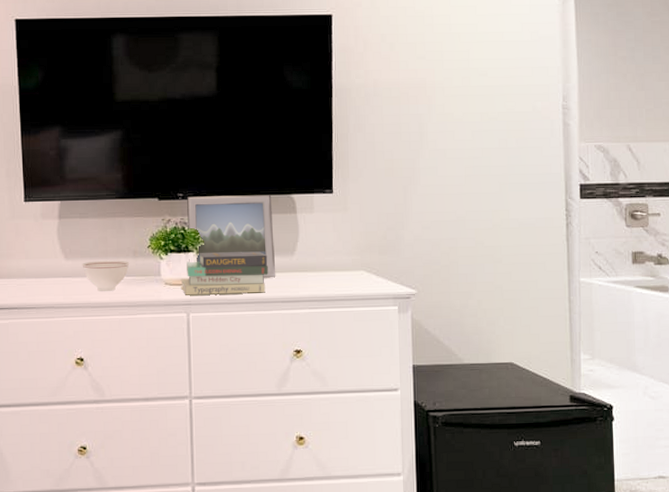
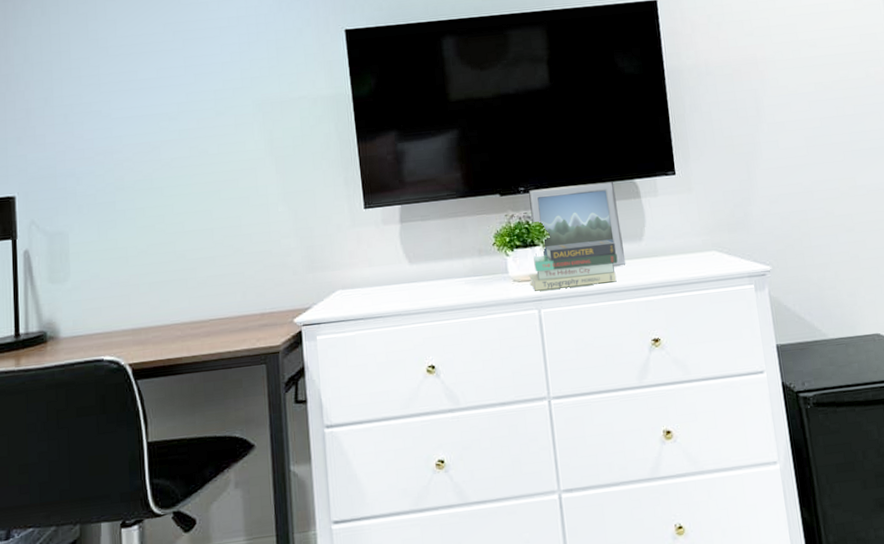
bowl: present [82,260,130,291] -> none [427,260,476,294]

